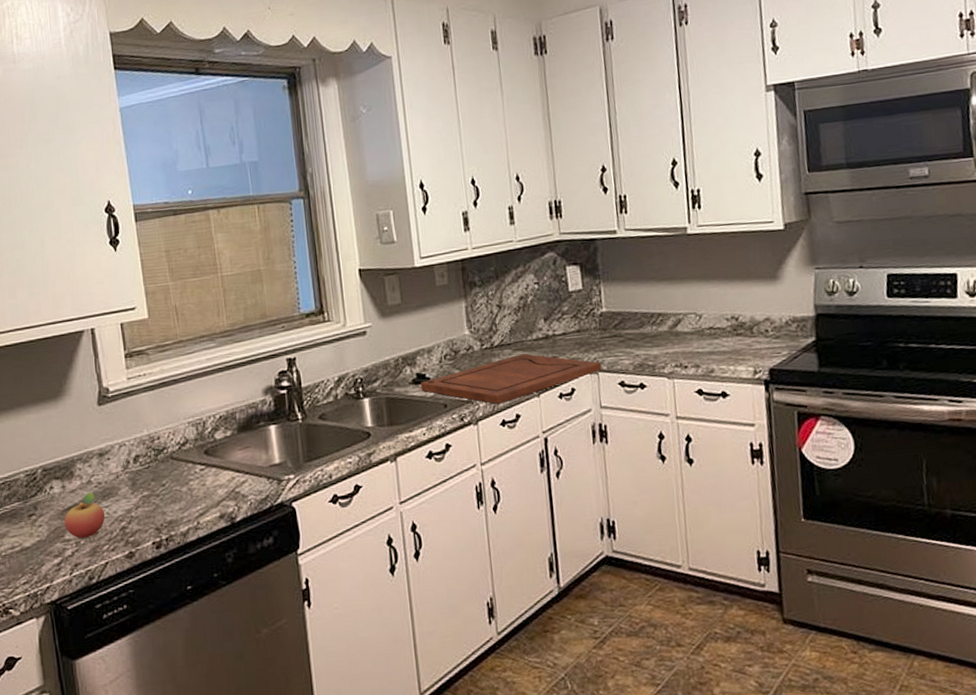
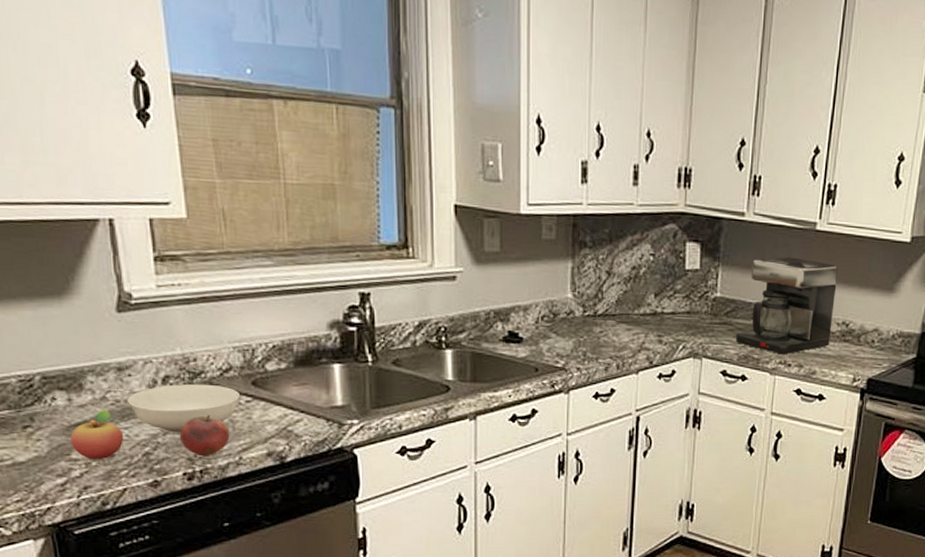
bowl: none [107,458,196,506] -> present [128,383,241,433]
fruit: none [148,485,189,525] -> present [179,414,230,457]
cutting board: present [420,353,602,404] -> none [512,327,706,375]
coffee maker: none [628,263,723,358] -> present [736,257,838,355]

